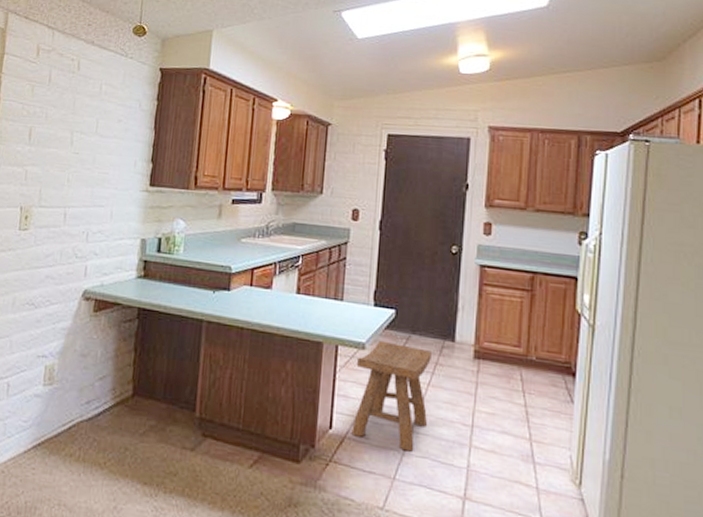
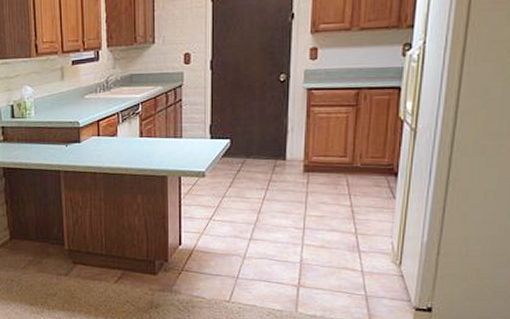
stool: present [351,340,432,452] -> none [198,167,265,255]

